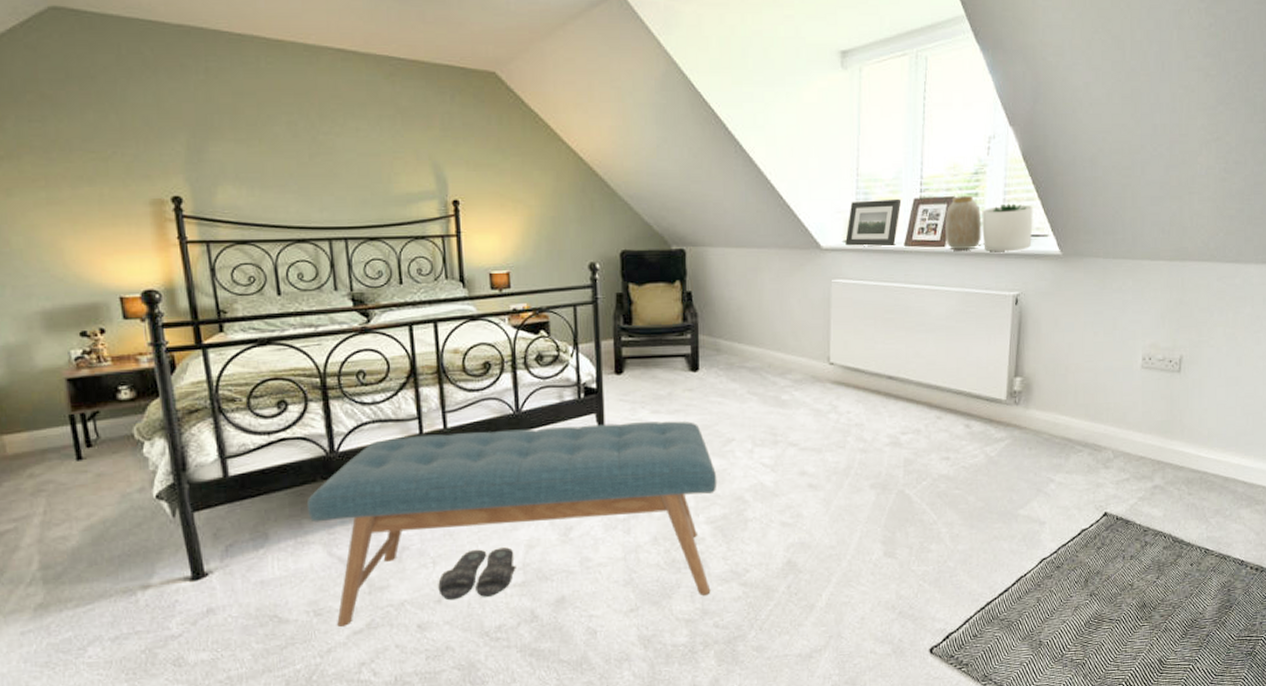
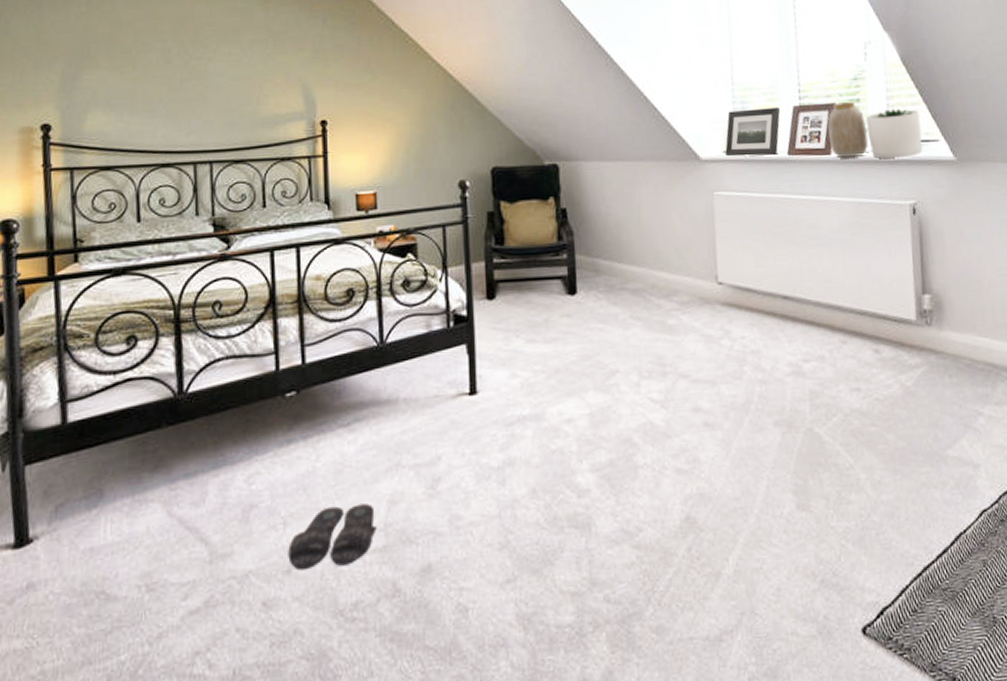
bench: present [306,421,717,627] -> none [148,351,602,605]

